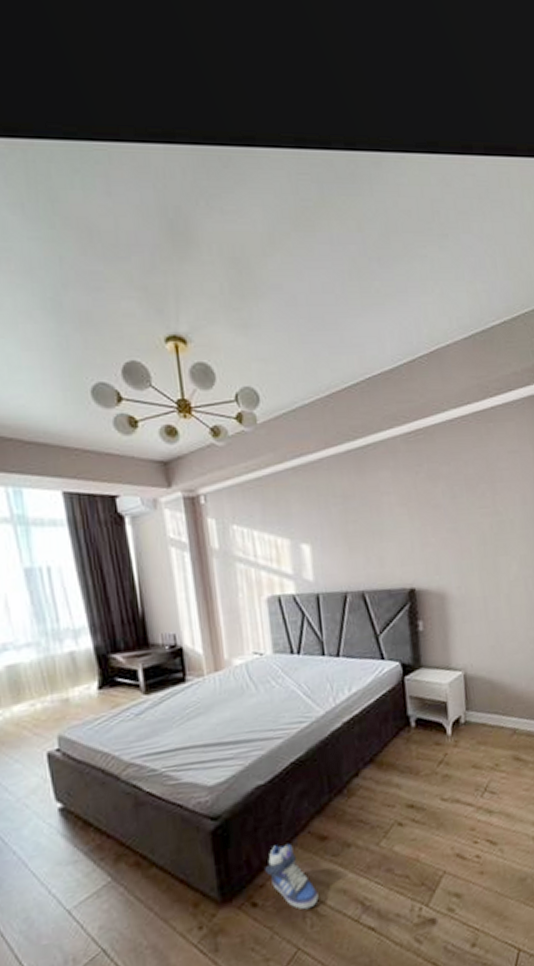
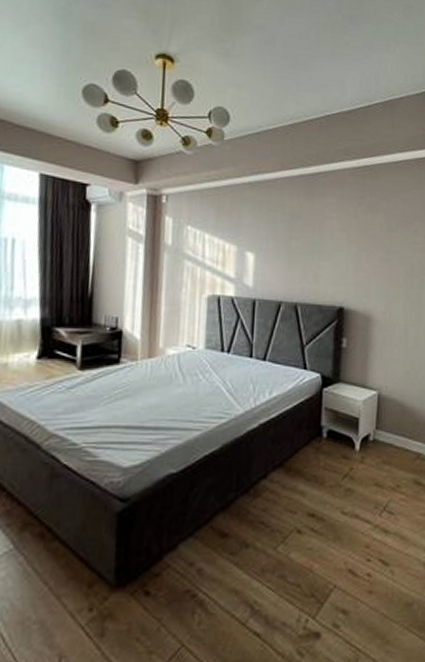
sneaker: present [265,844,319,910] -> none [163,535,211,606]

